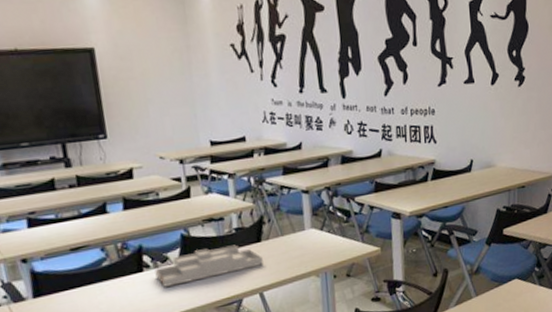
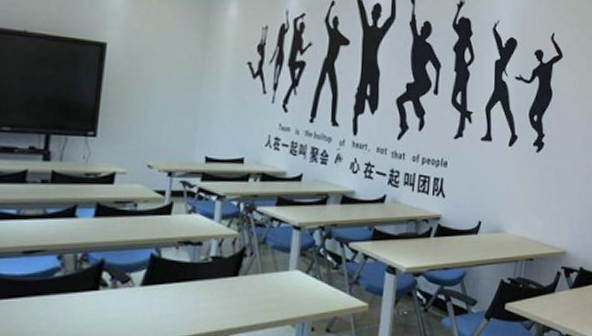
desk organizer: present [154,245,263,287] -> none [111,275,236,312]

